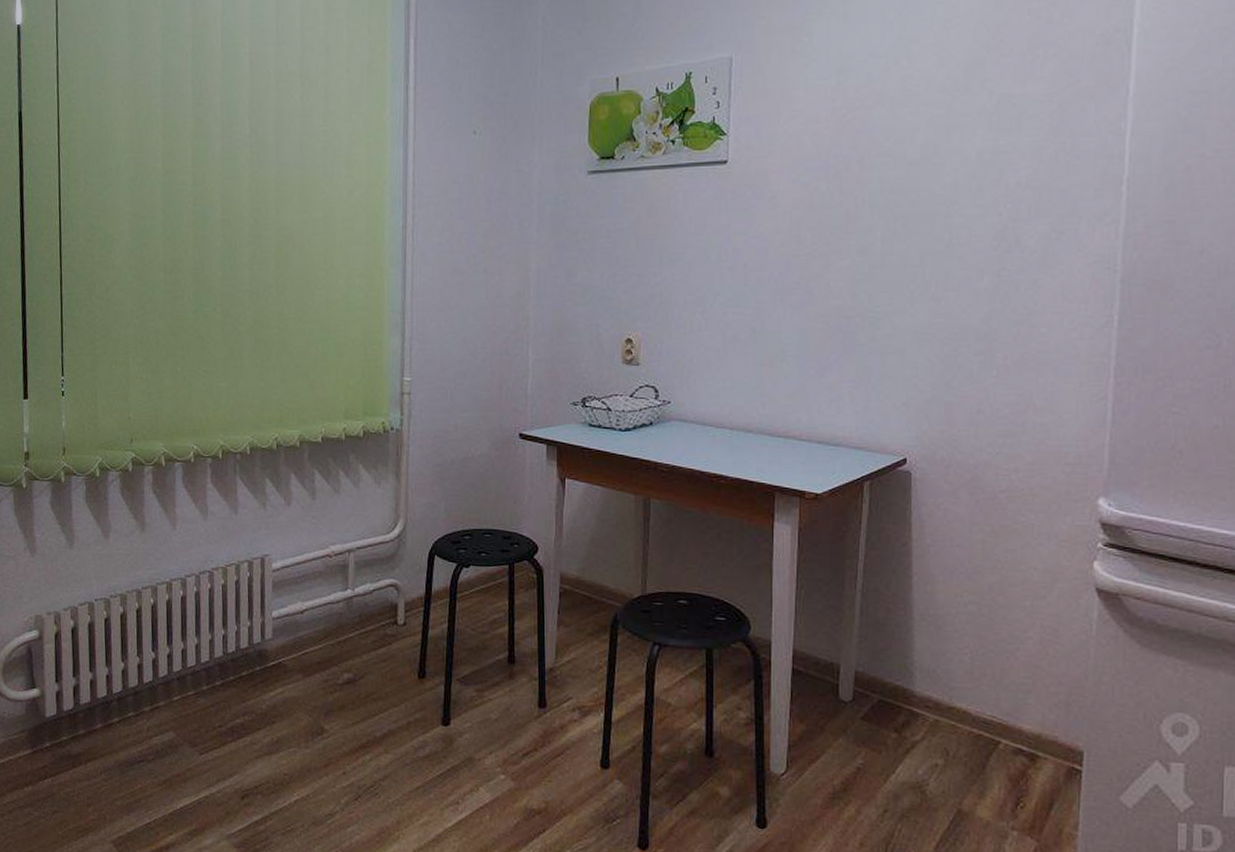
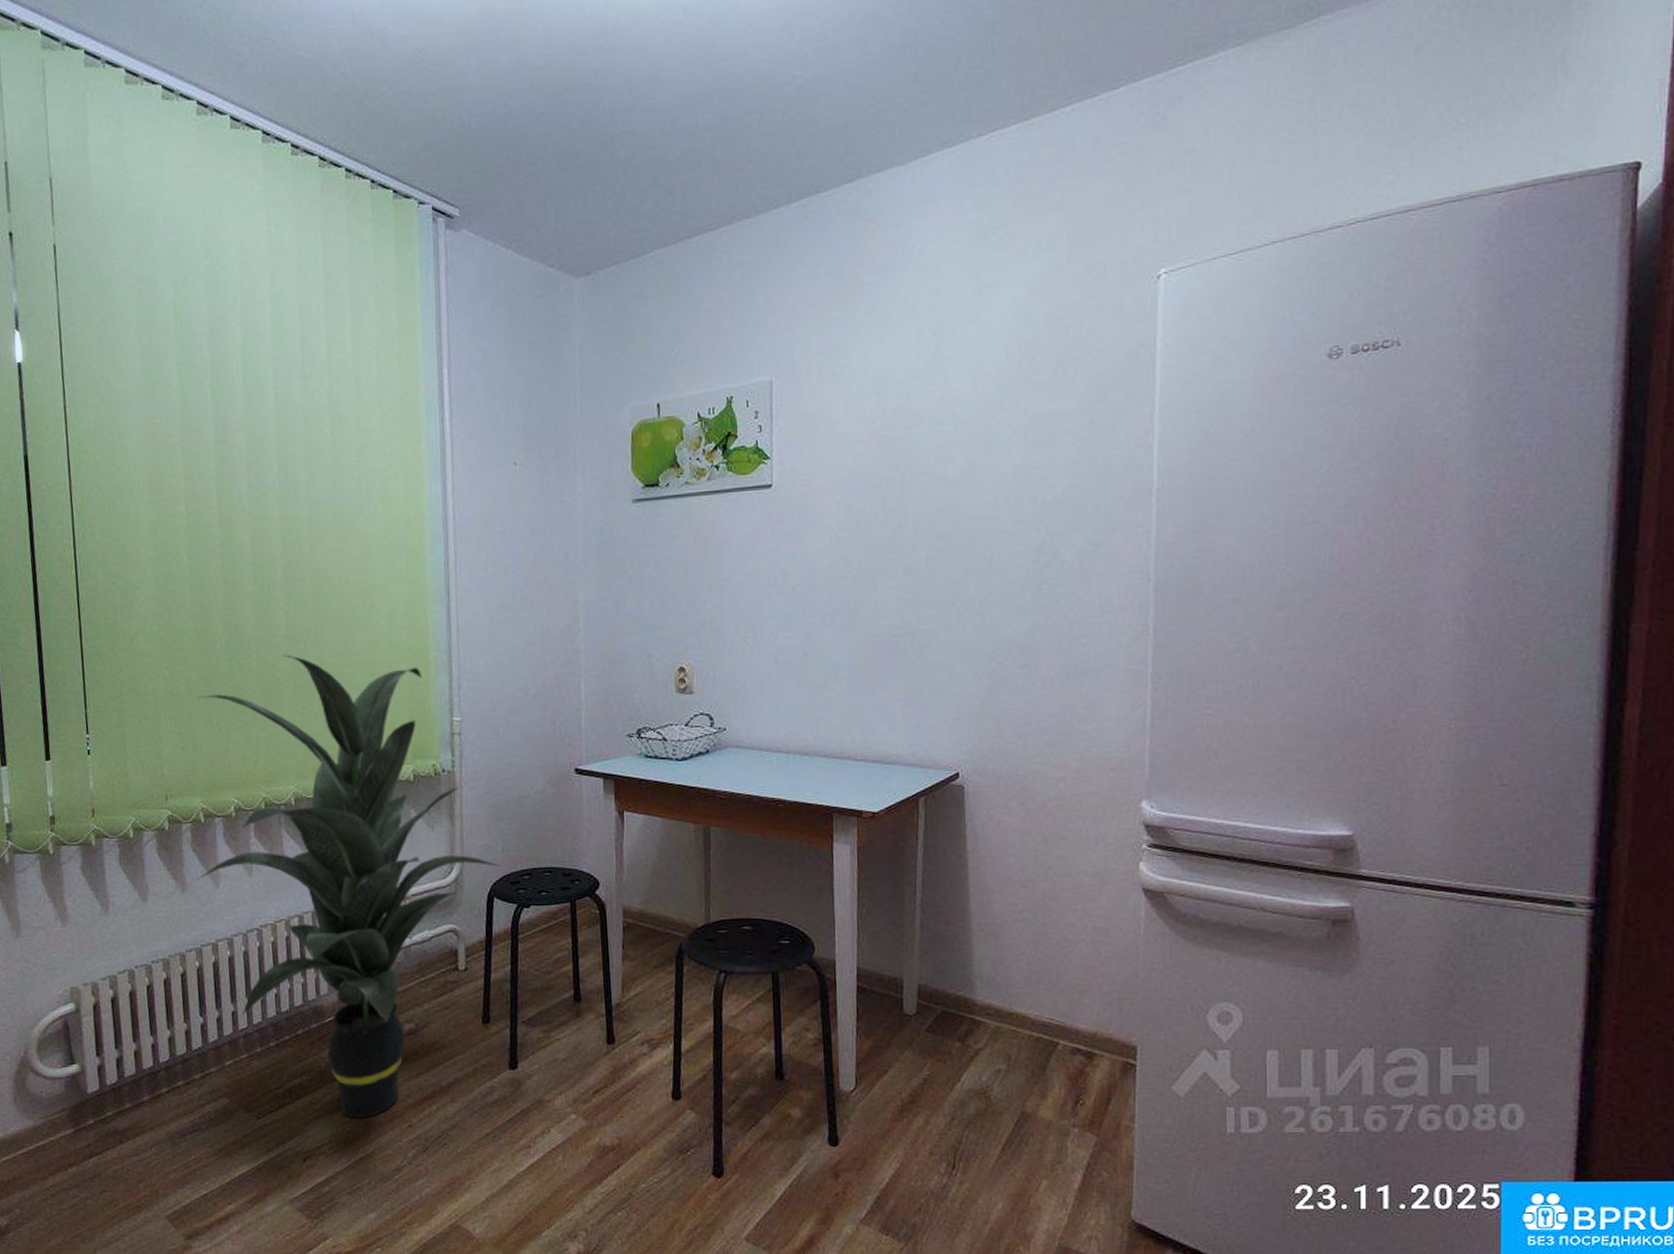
indoor plant: none [156,309,445,762] -> present [198,654,503,1118]

